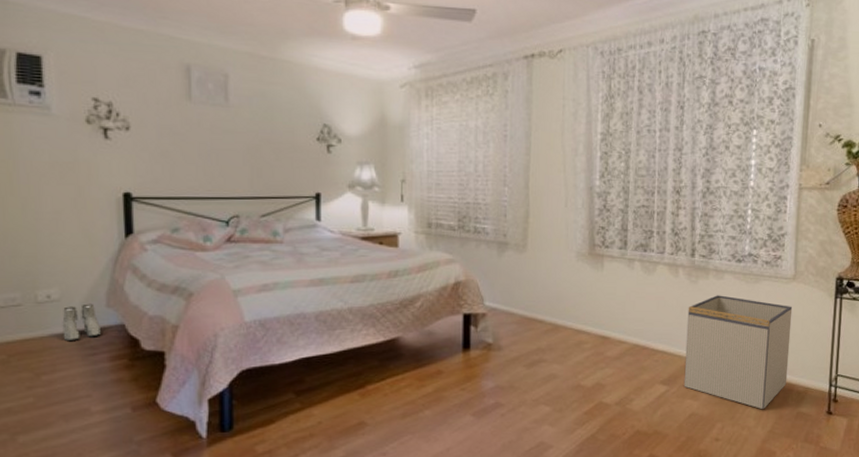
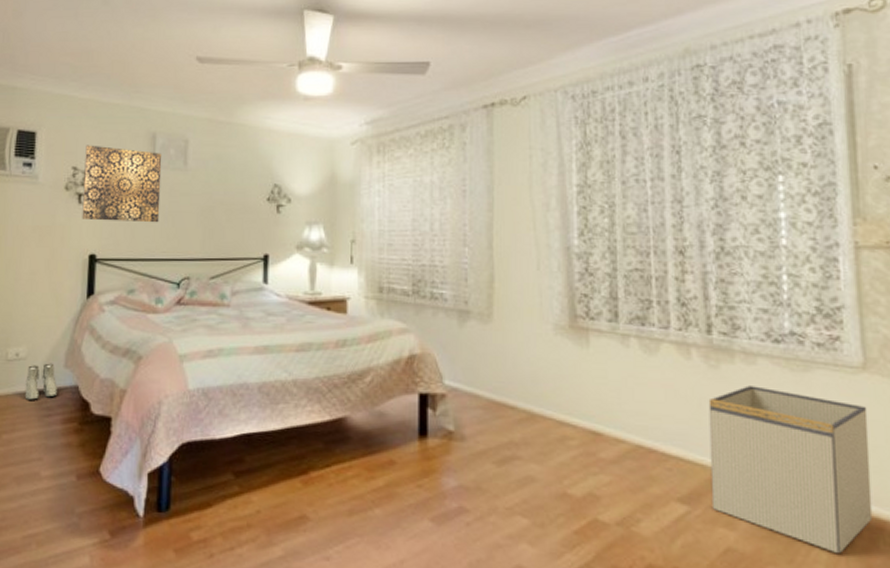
wall art: none [107,74,201,161] -> present [82,145,162,223]

